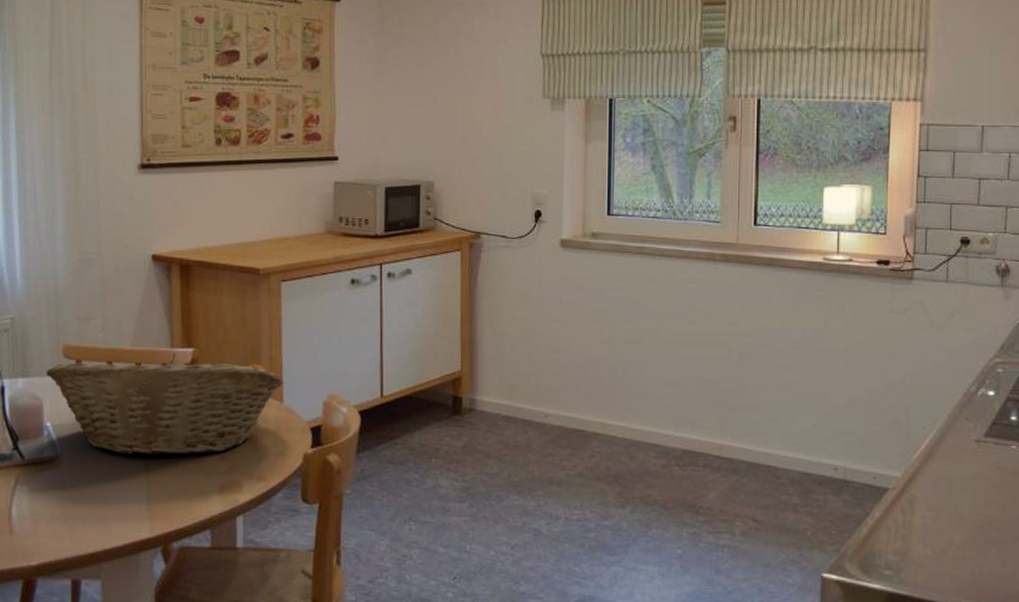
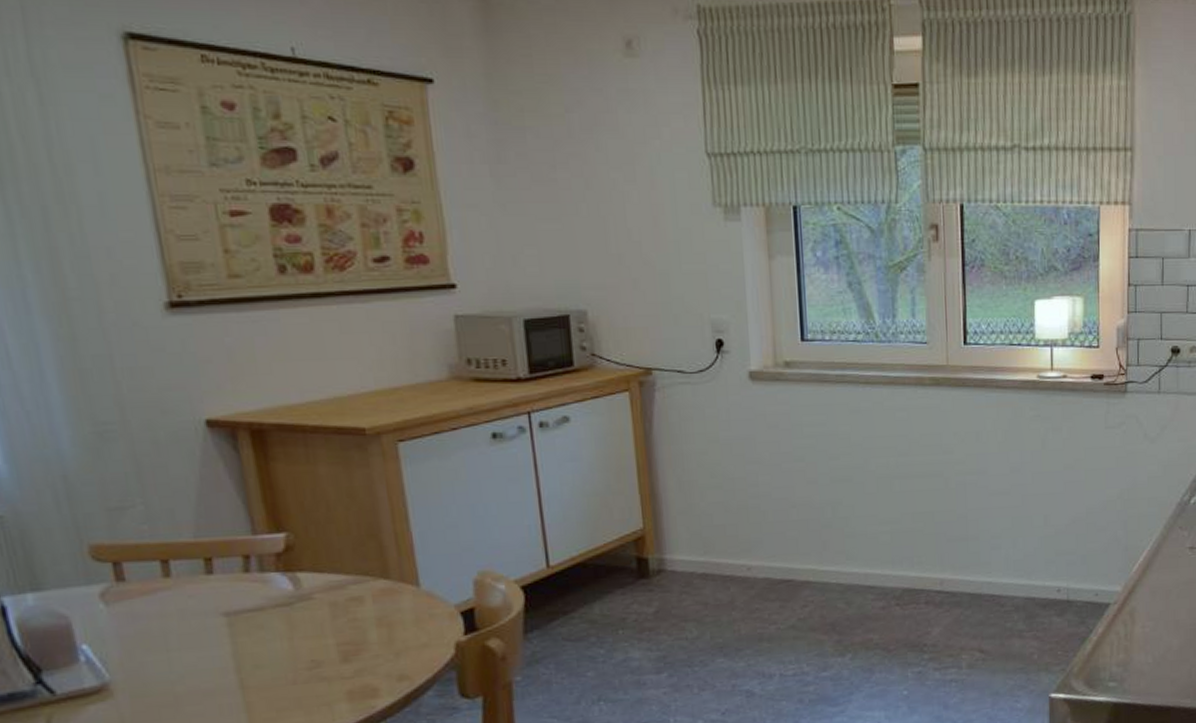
fruit basket: present [46,353,285,457] -> none [69,541,419,672]

